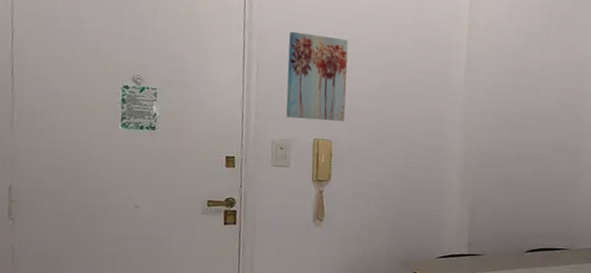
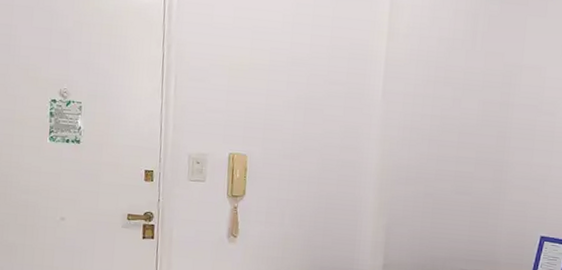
wall art: present [286,31,349,122] -> none [202,42,265,136]

